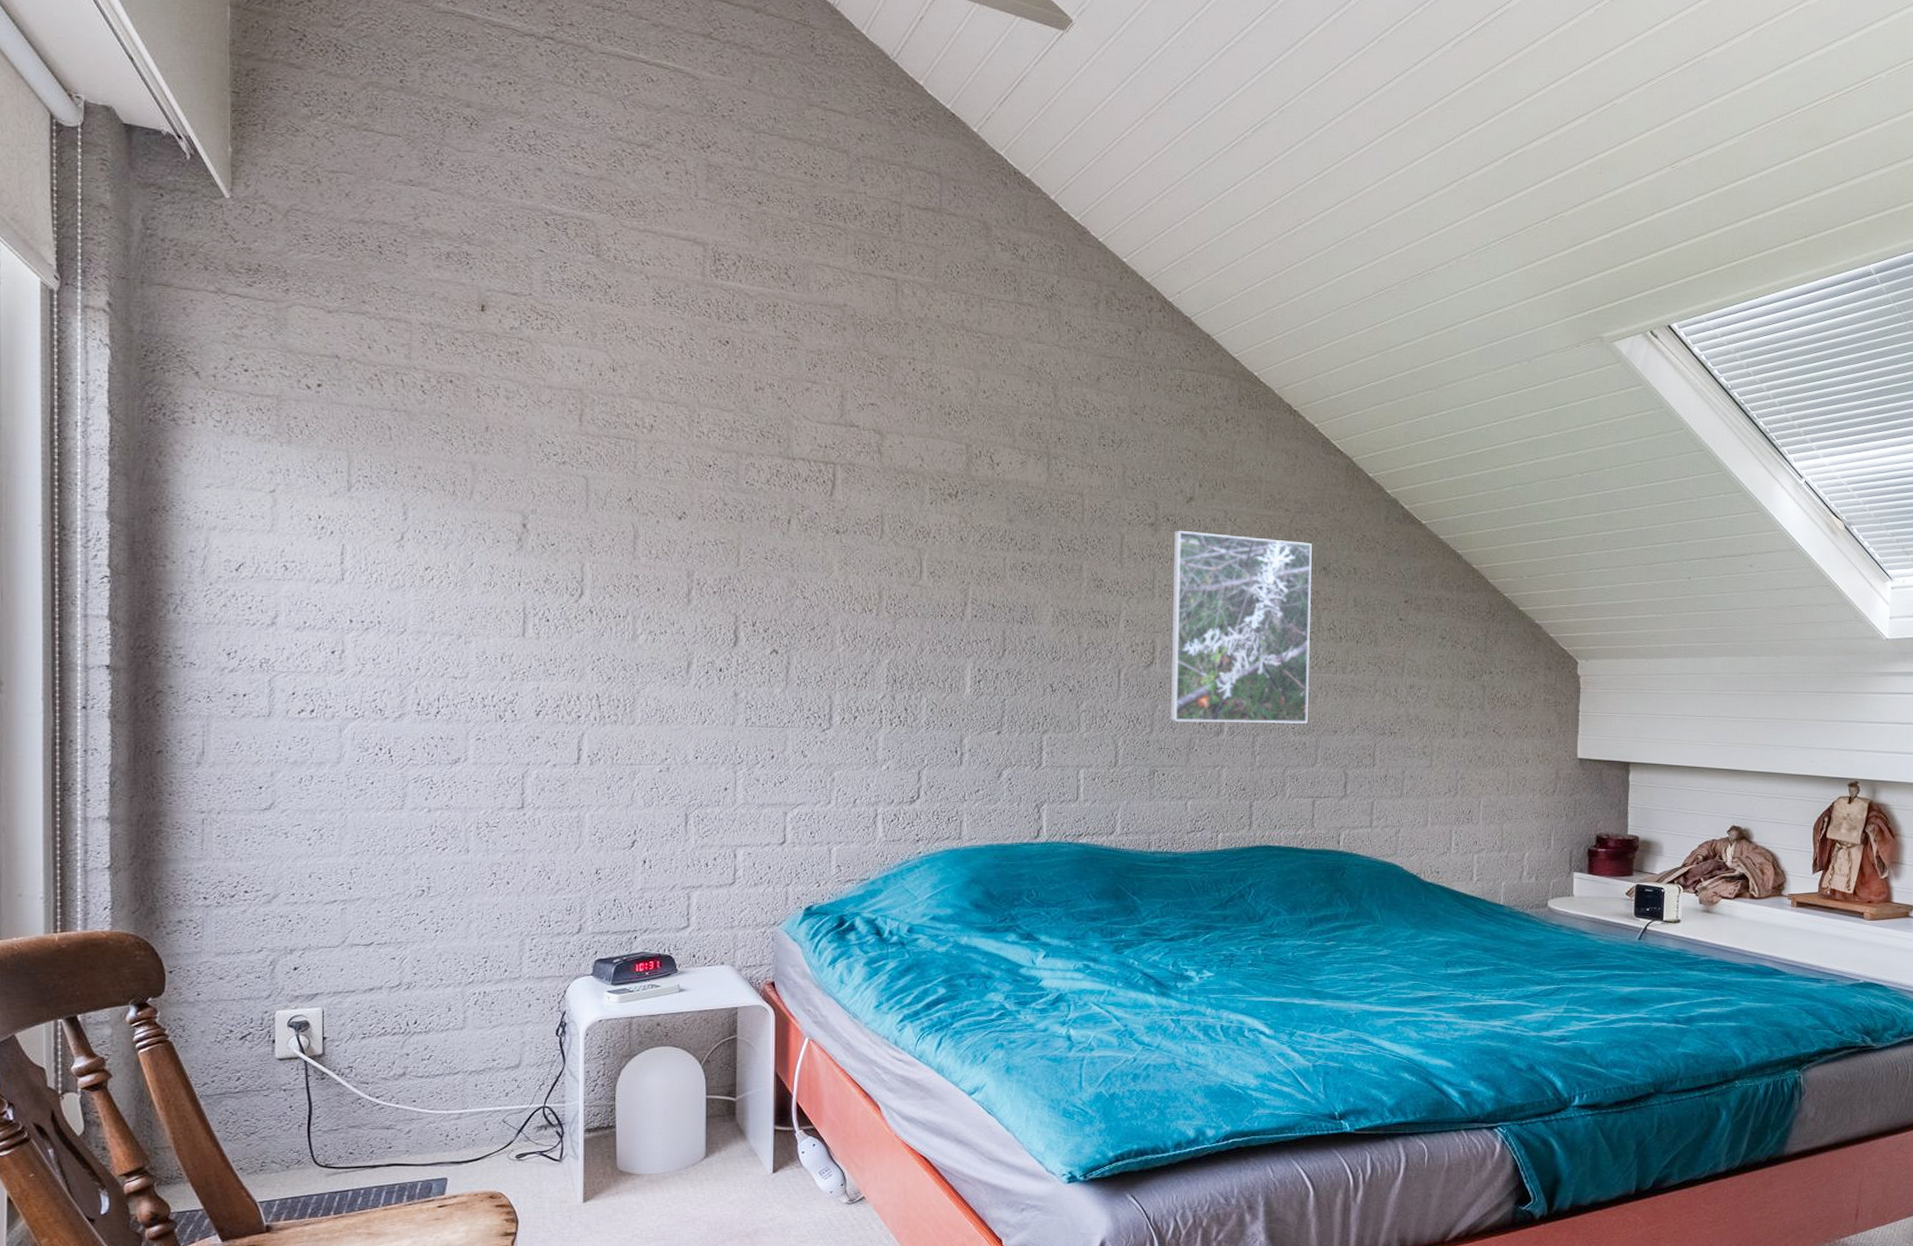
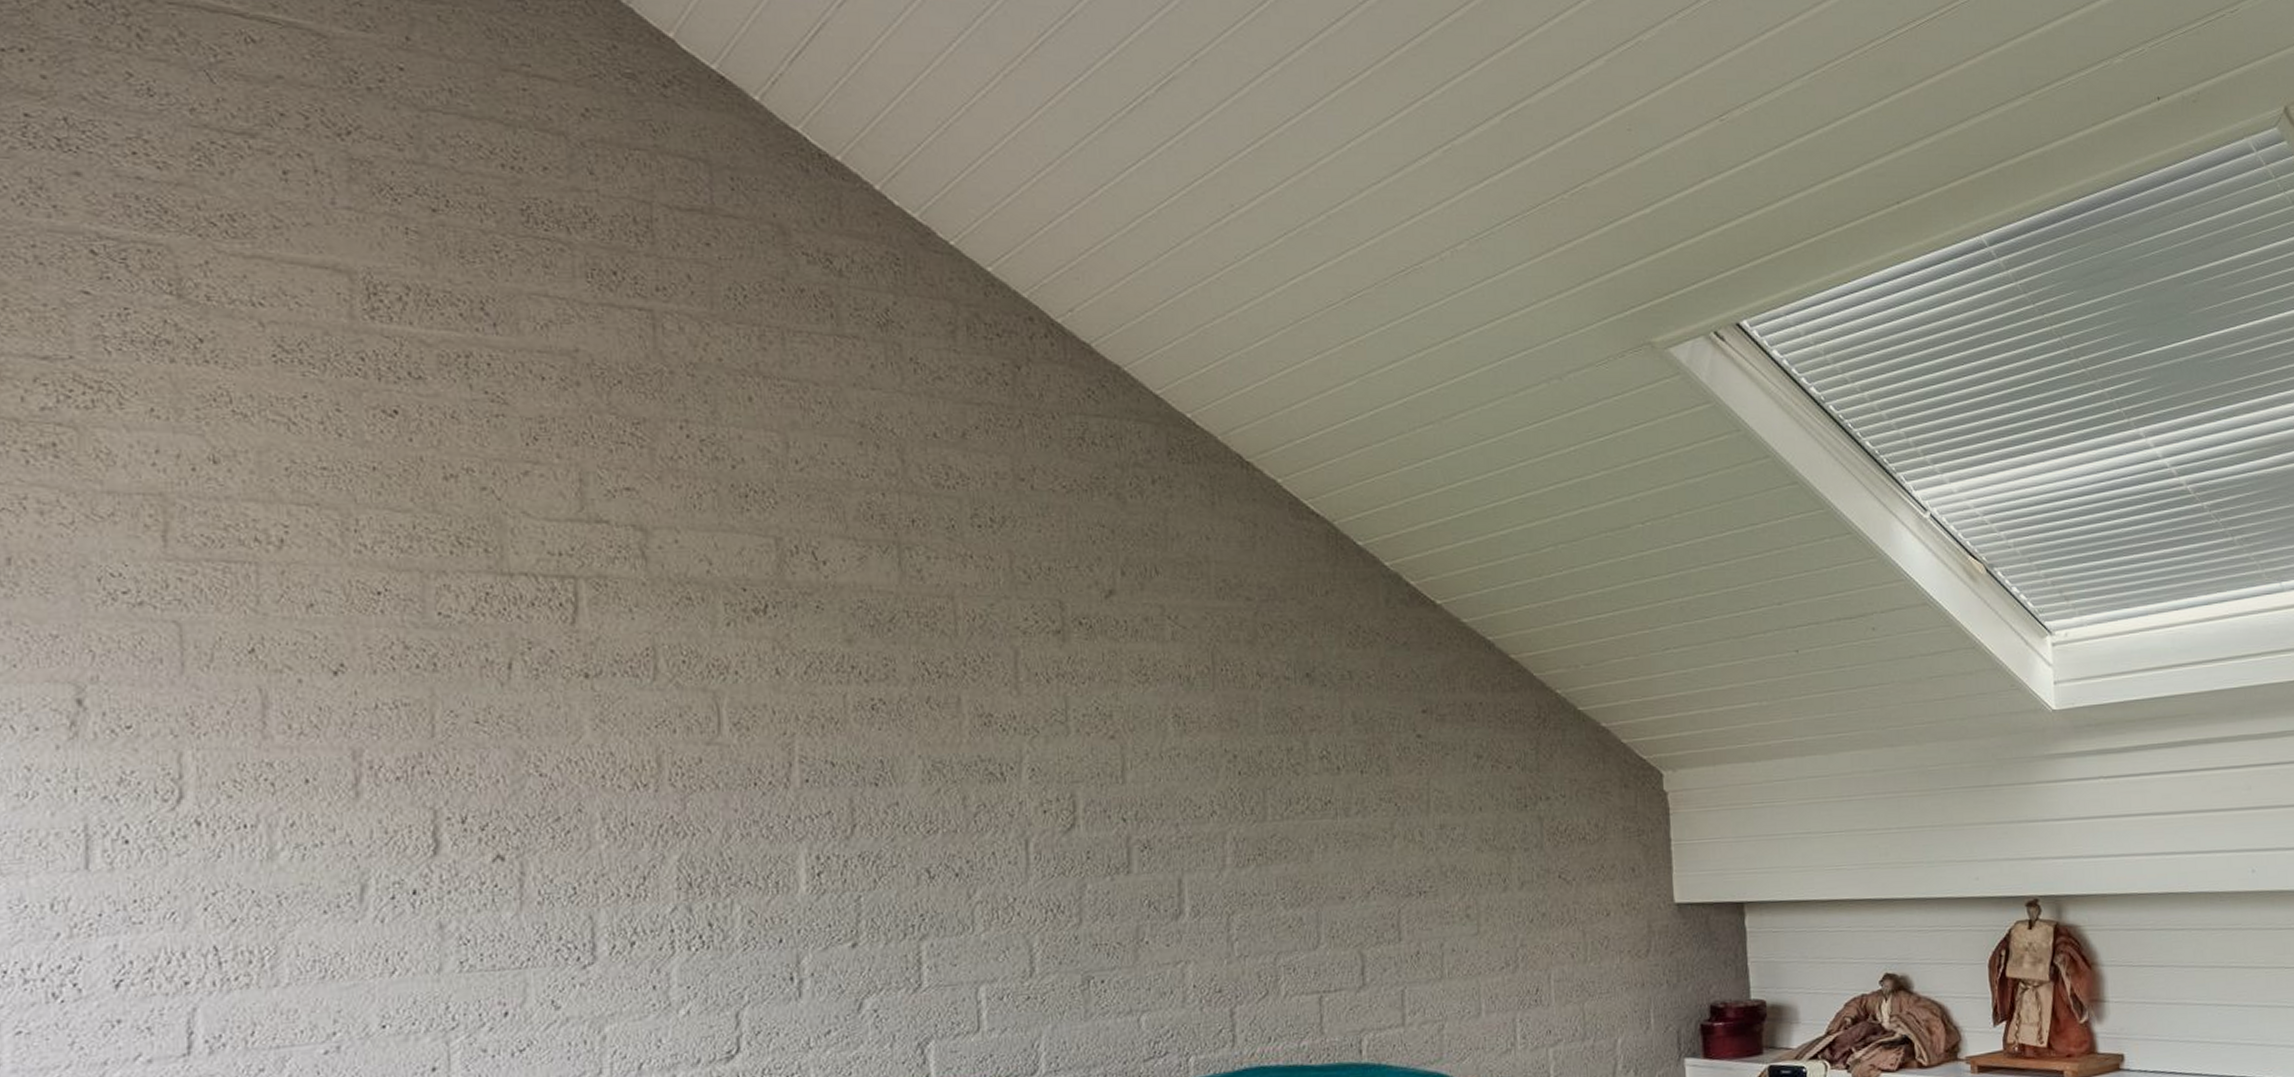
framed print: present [1170,531,1312,724] -> none [1090,637,1303,906]

